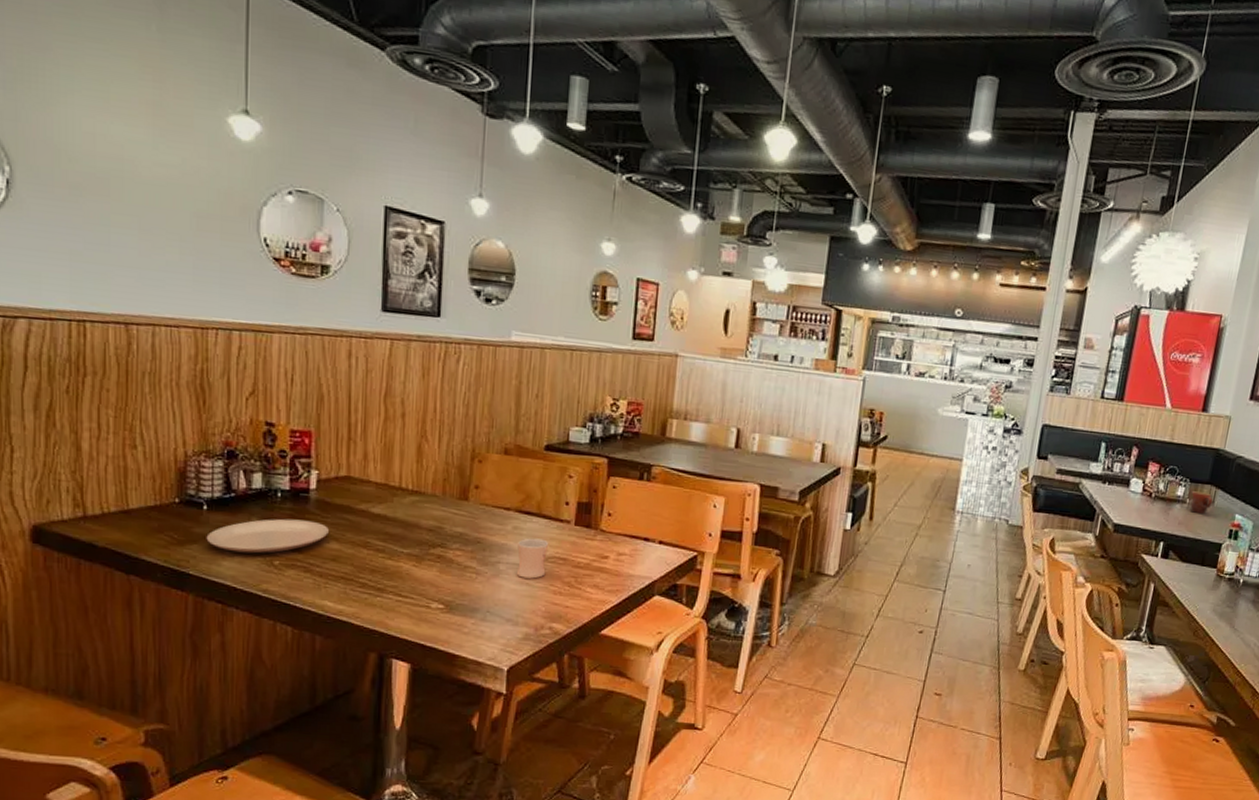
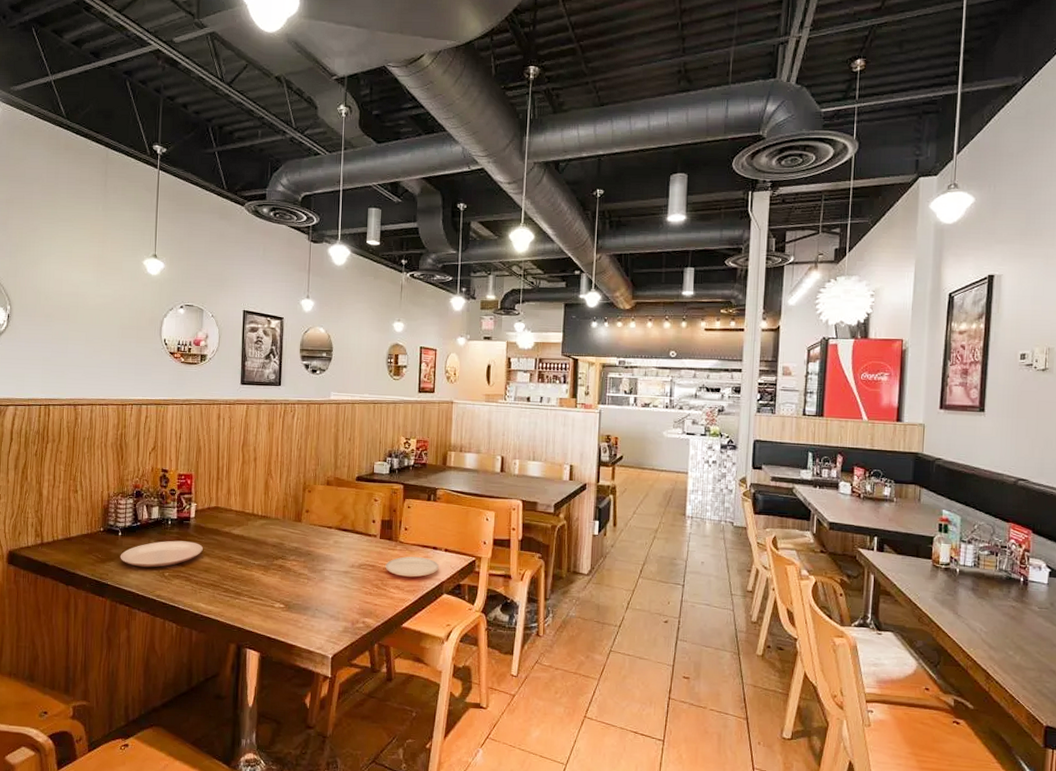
mug: present [516,538,549,579] -> none [337,550,361,582]
plate: none [580,548,651,575] -> present [385,556,439,577]
mug: present [1190,491,1213,515] -> none [897,491,919,512]

